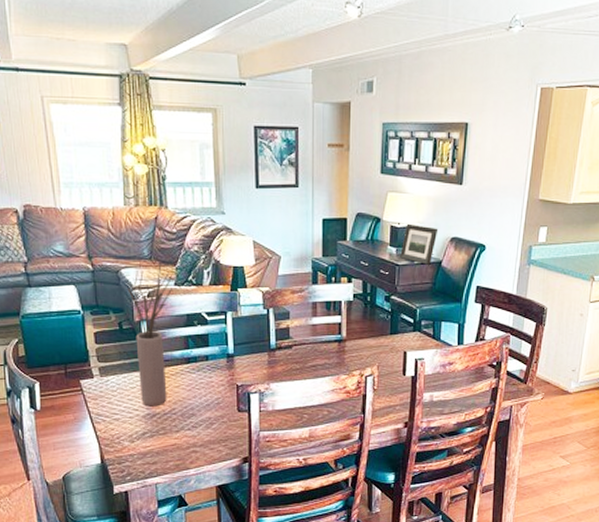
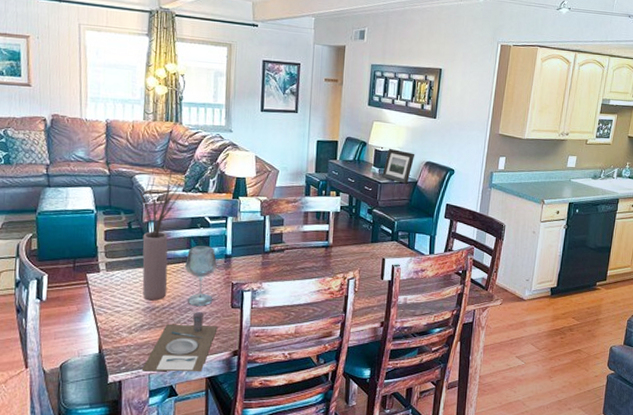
place setting: none [147,417,225,481] -> present [141,312,218,372]
wine glass: none [184,345,219,411] -> present [185,246,217,306]

